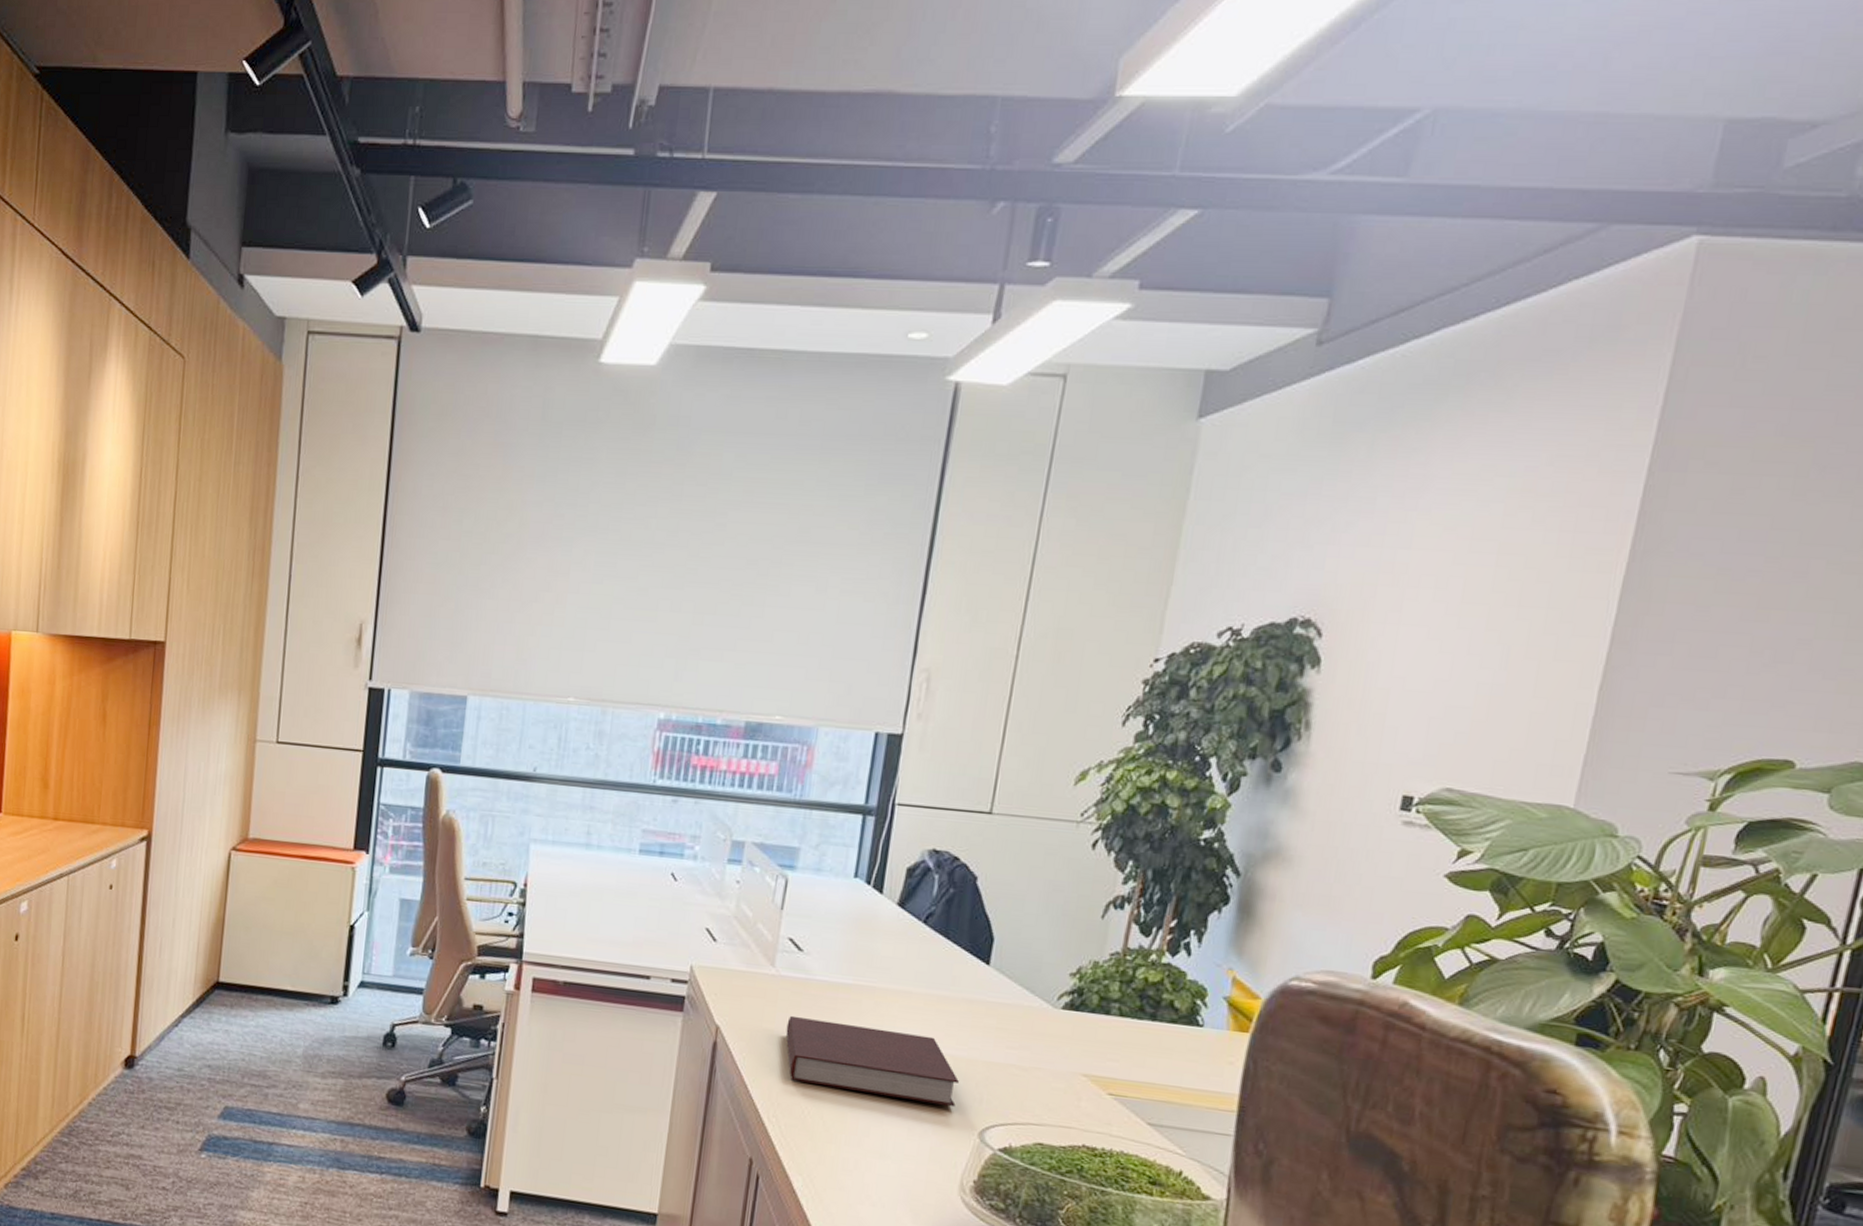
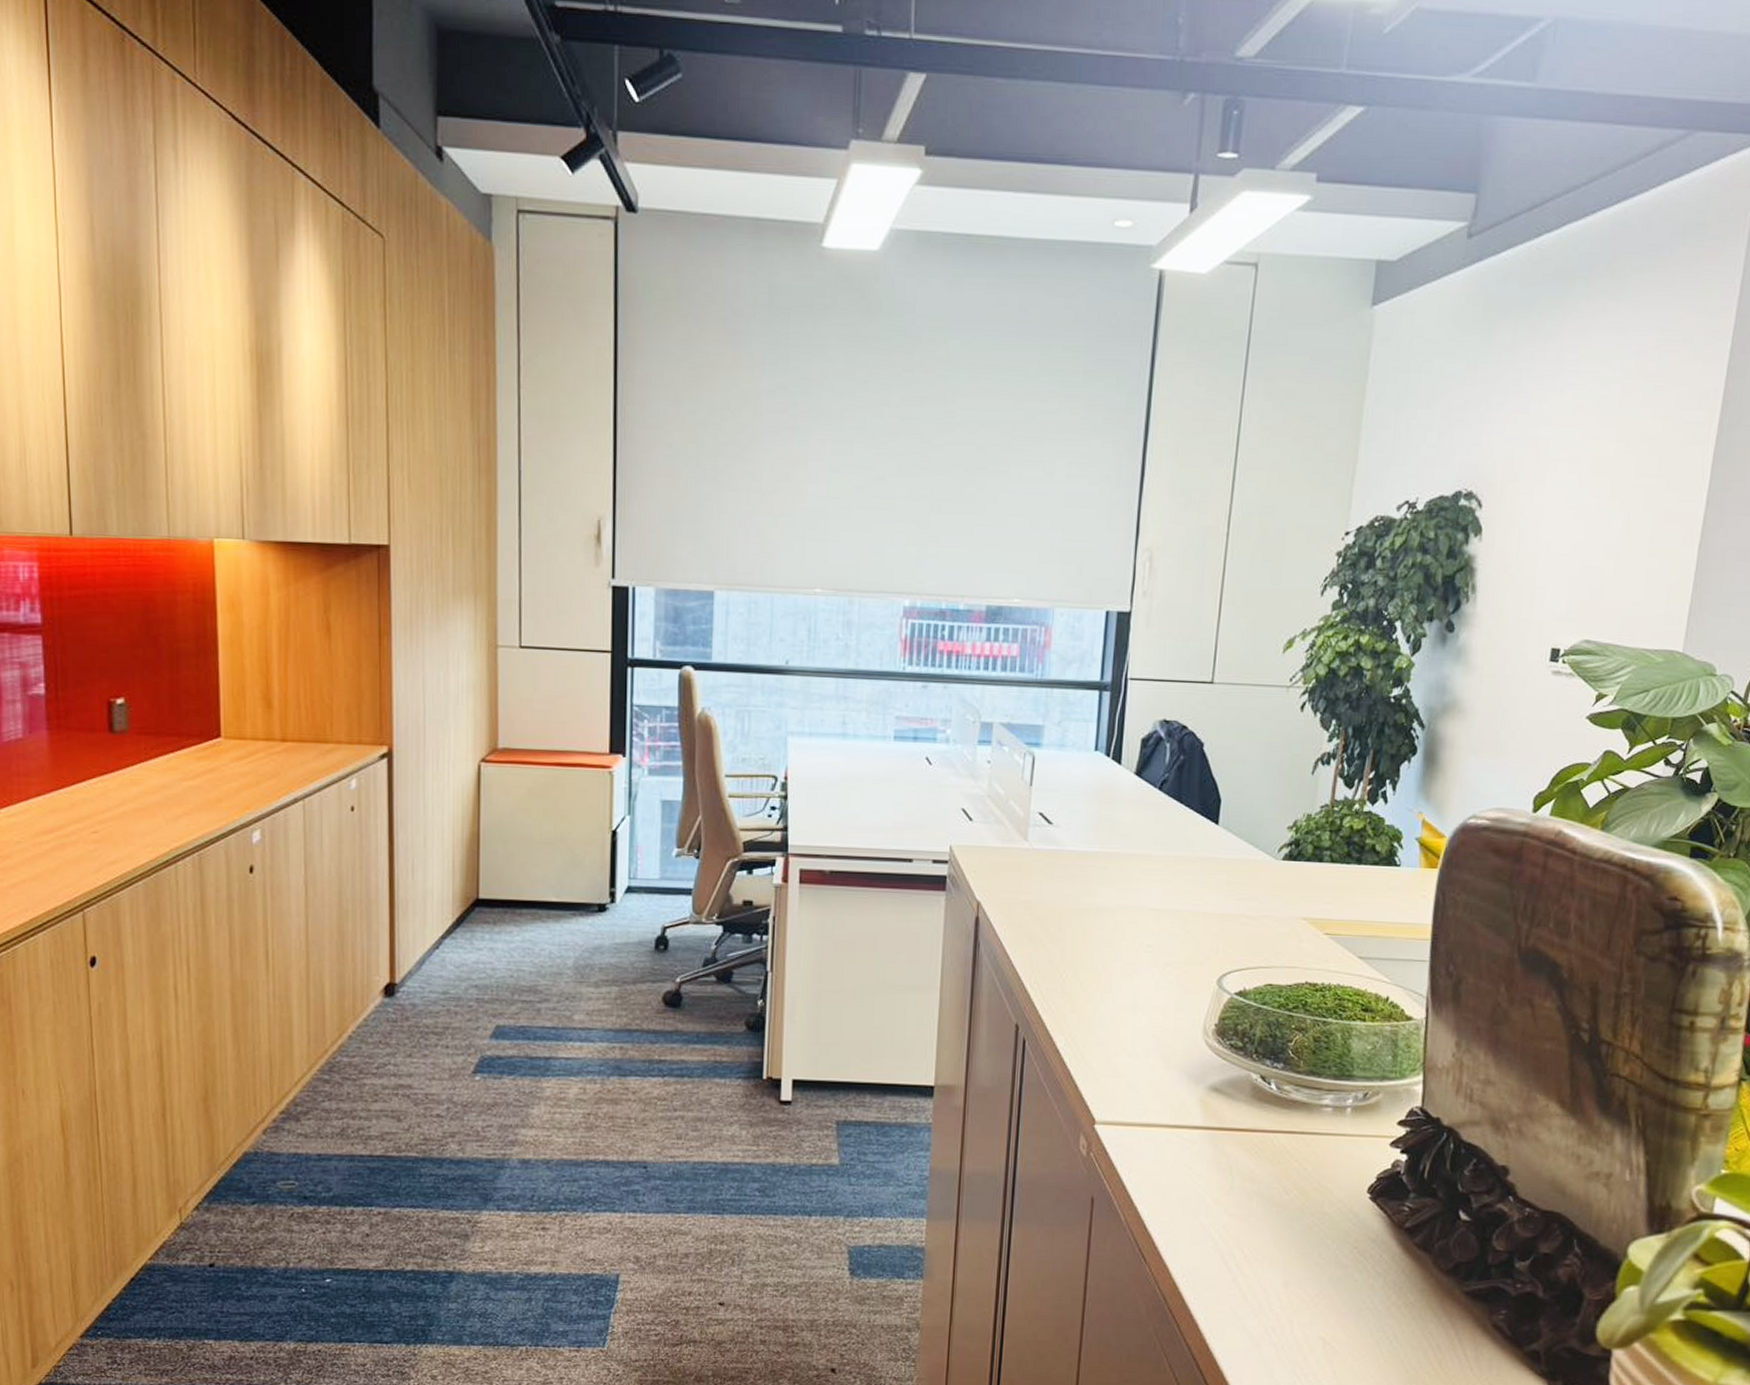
notebook: present [785,1015,959,1106] -> none [1041,886,1197,958]

